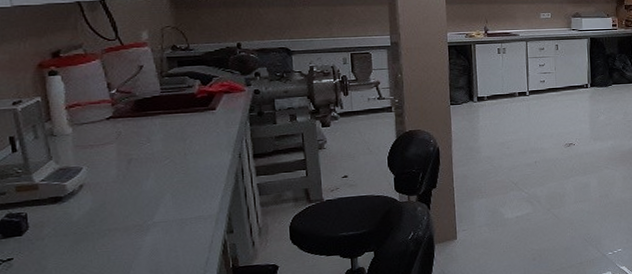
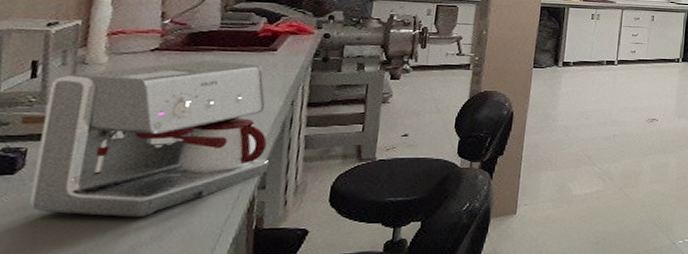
coffee maker: none [30,123,231,266] -> present [29,60,269,218]

